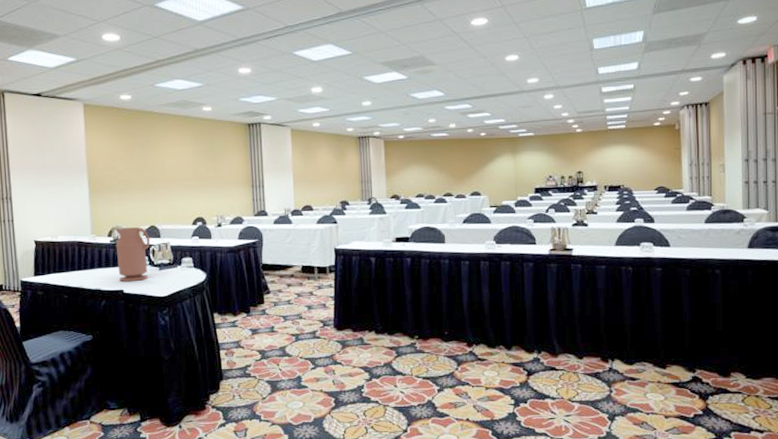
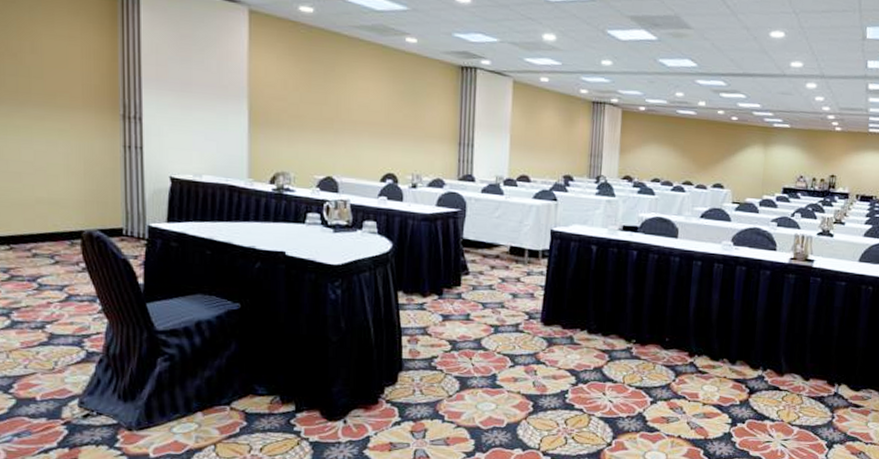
water jug: present [115,227,150,282] -> none [279,174,325,243]

